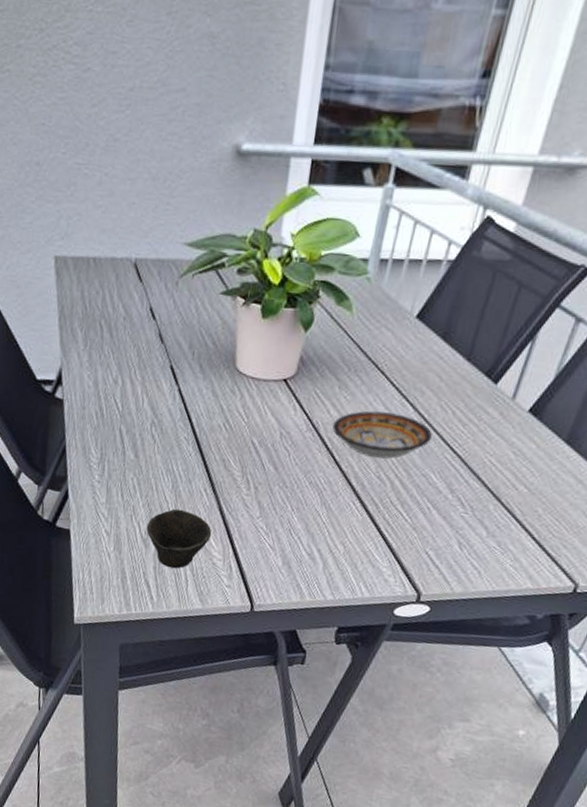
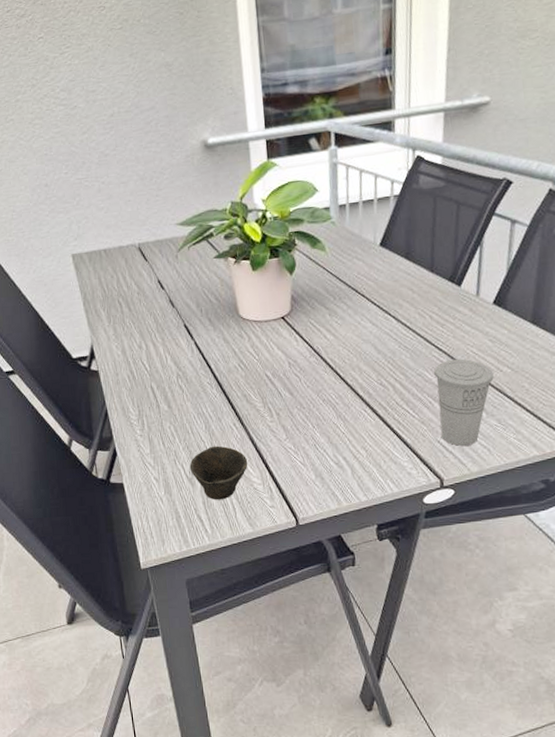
bowl: present [332,410,432,459] -> none [331,327,418,369]
cup: none [431,465,508,564] -> present [434,358,494,446]

